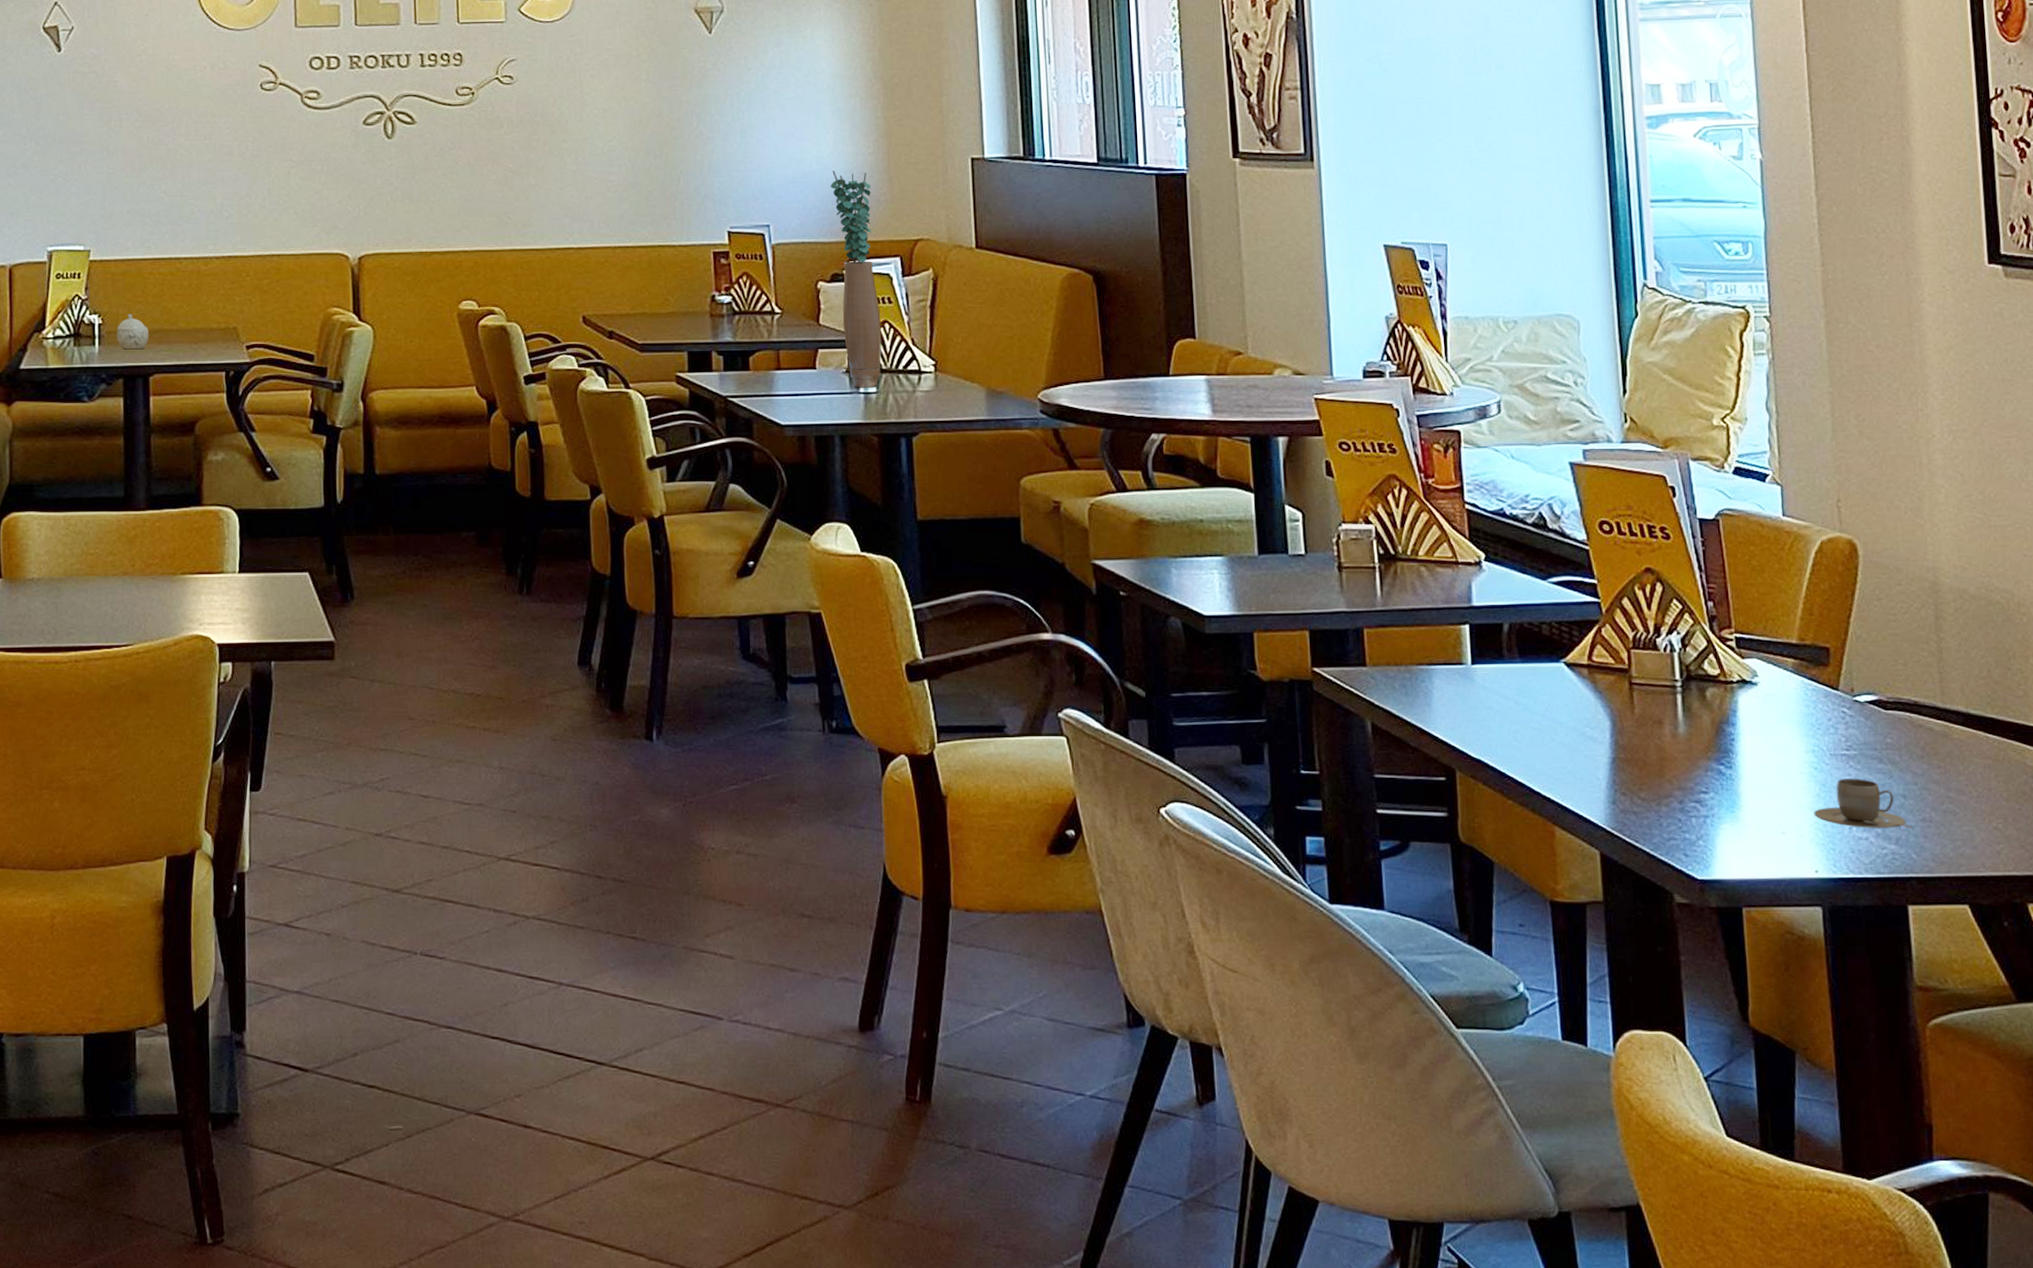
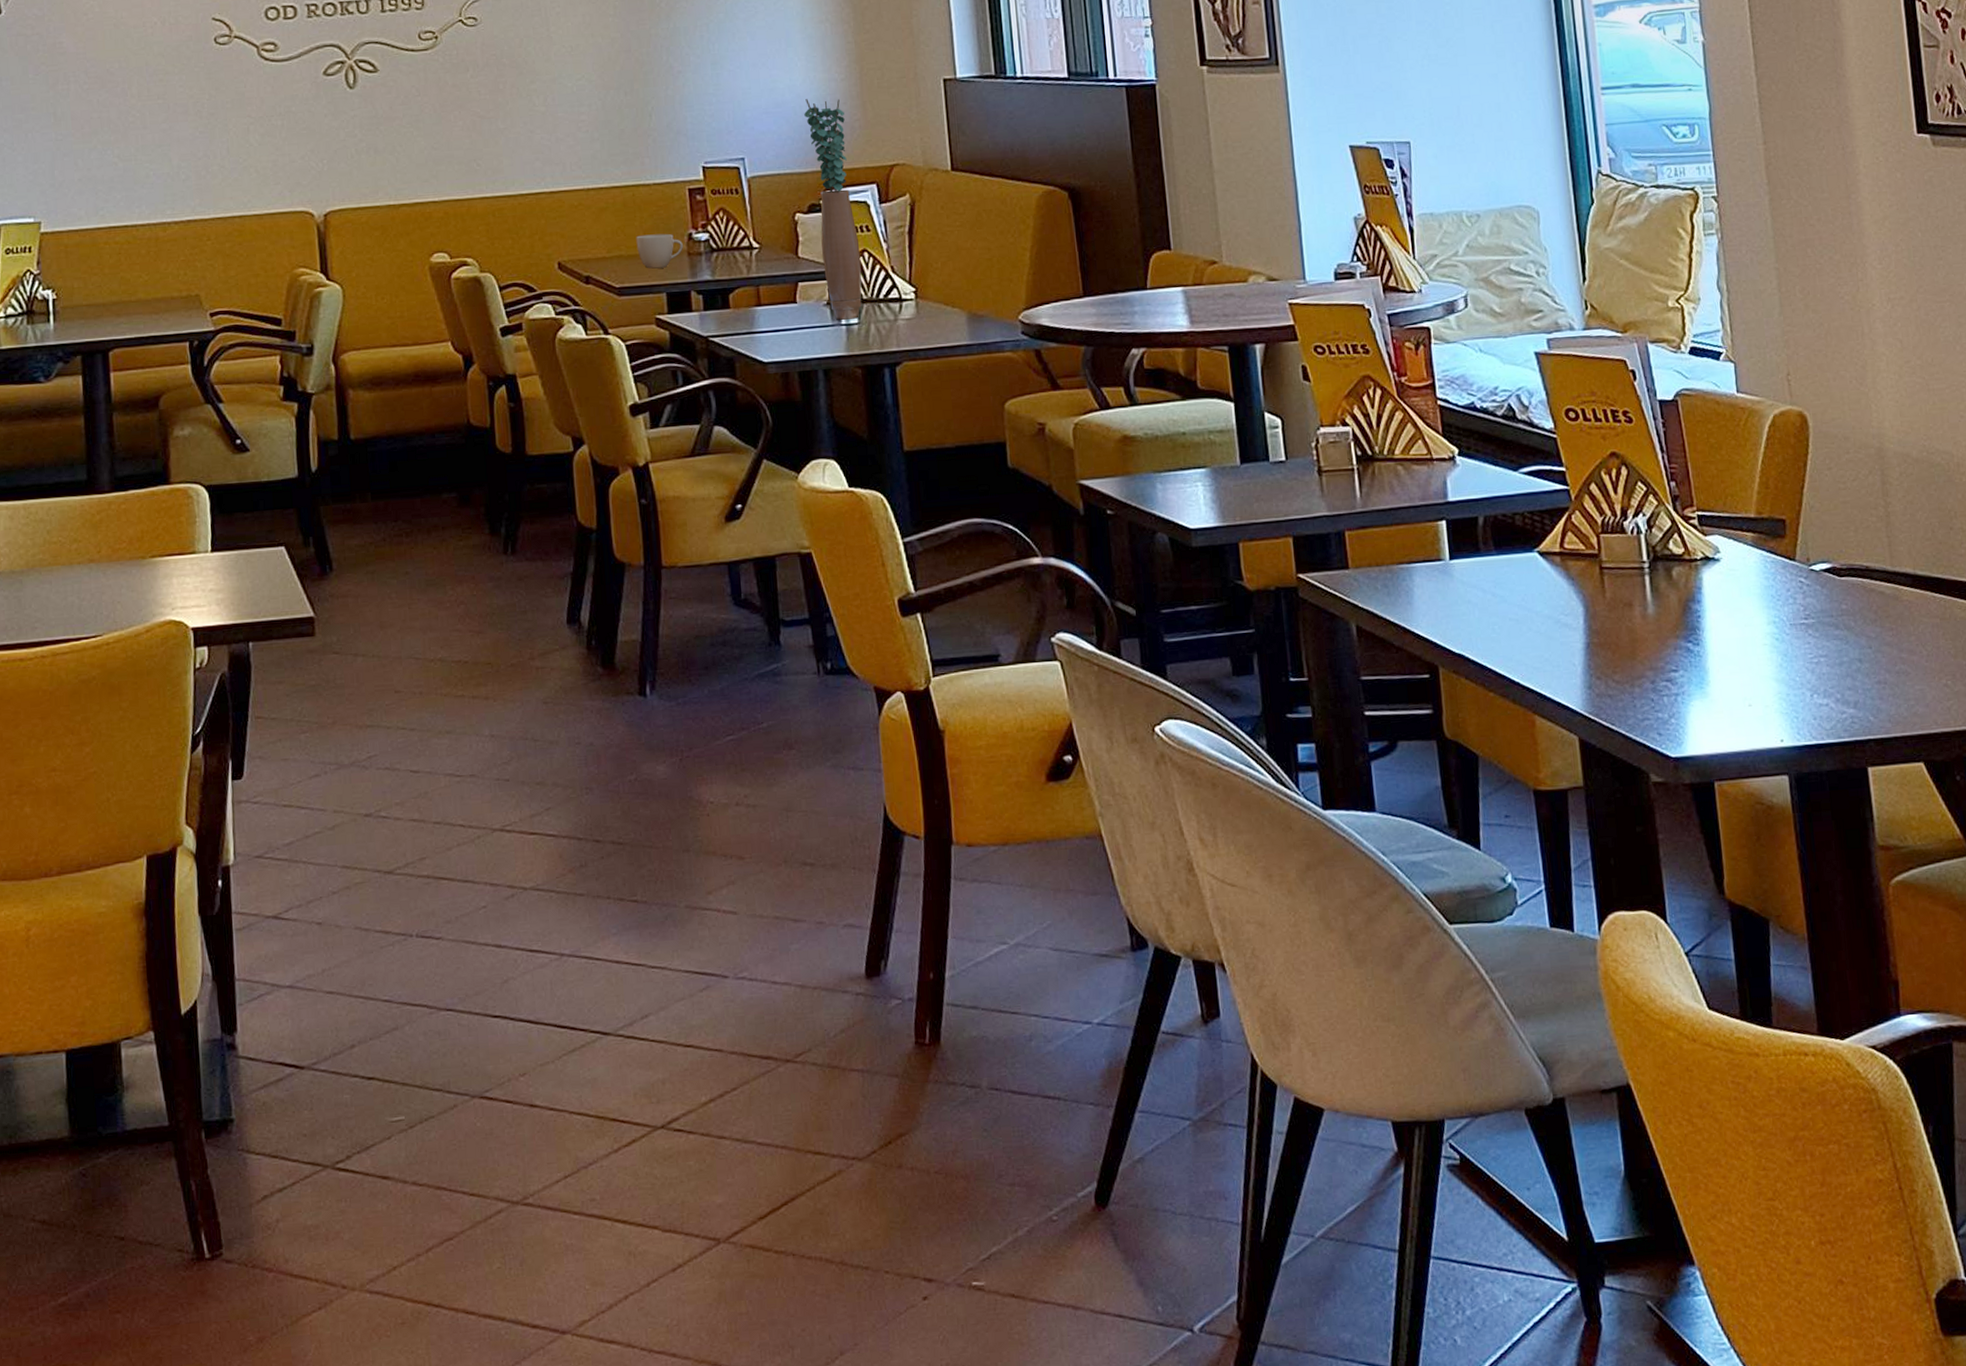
sugar bowl: present [116,313,149,350] -> none [72,286,107,325]
cup: none [660,294,706,328] -> present [636,233,683,269]
teacup: present [1814,779,1915,830] -> none [1777,646,1871,695]

